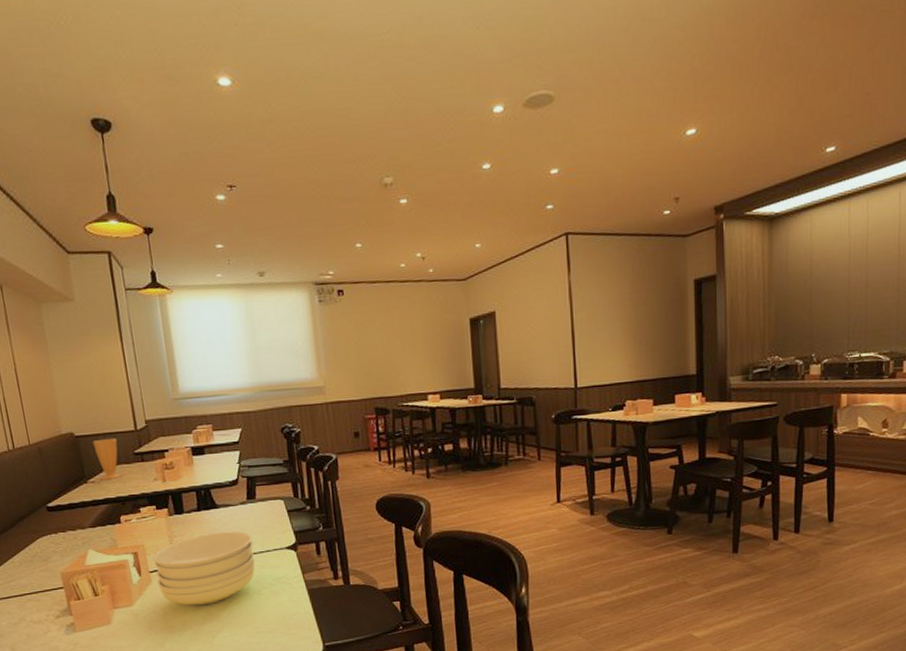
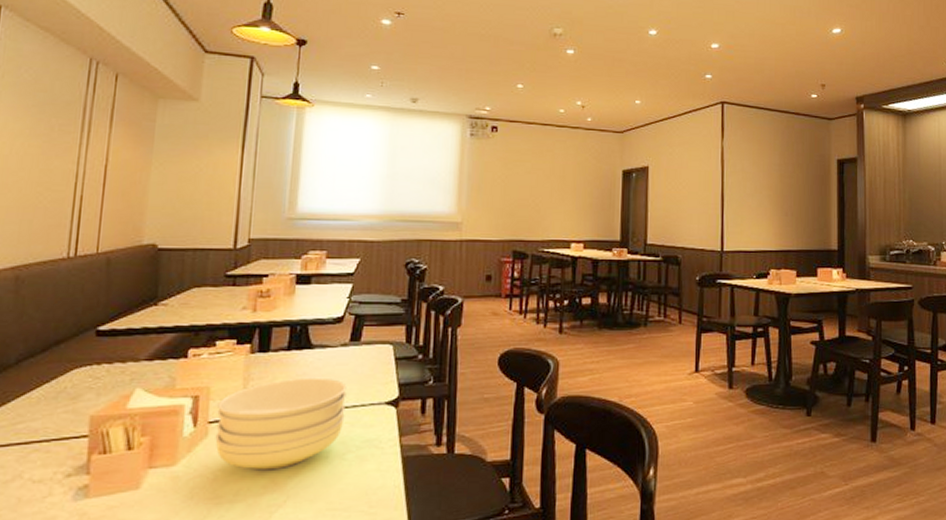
cup: present [93,437,123,480] -> none [174,254,208,303]

